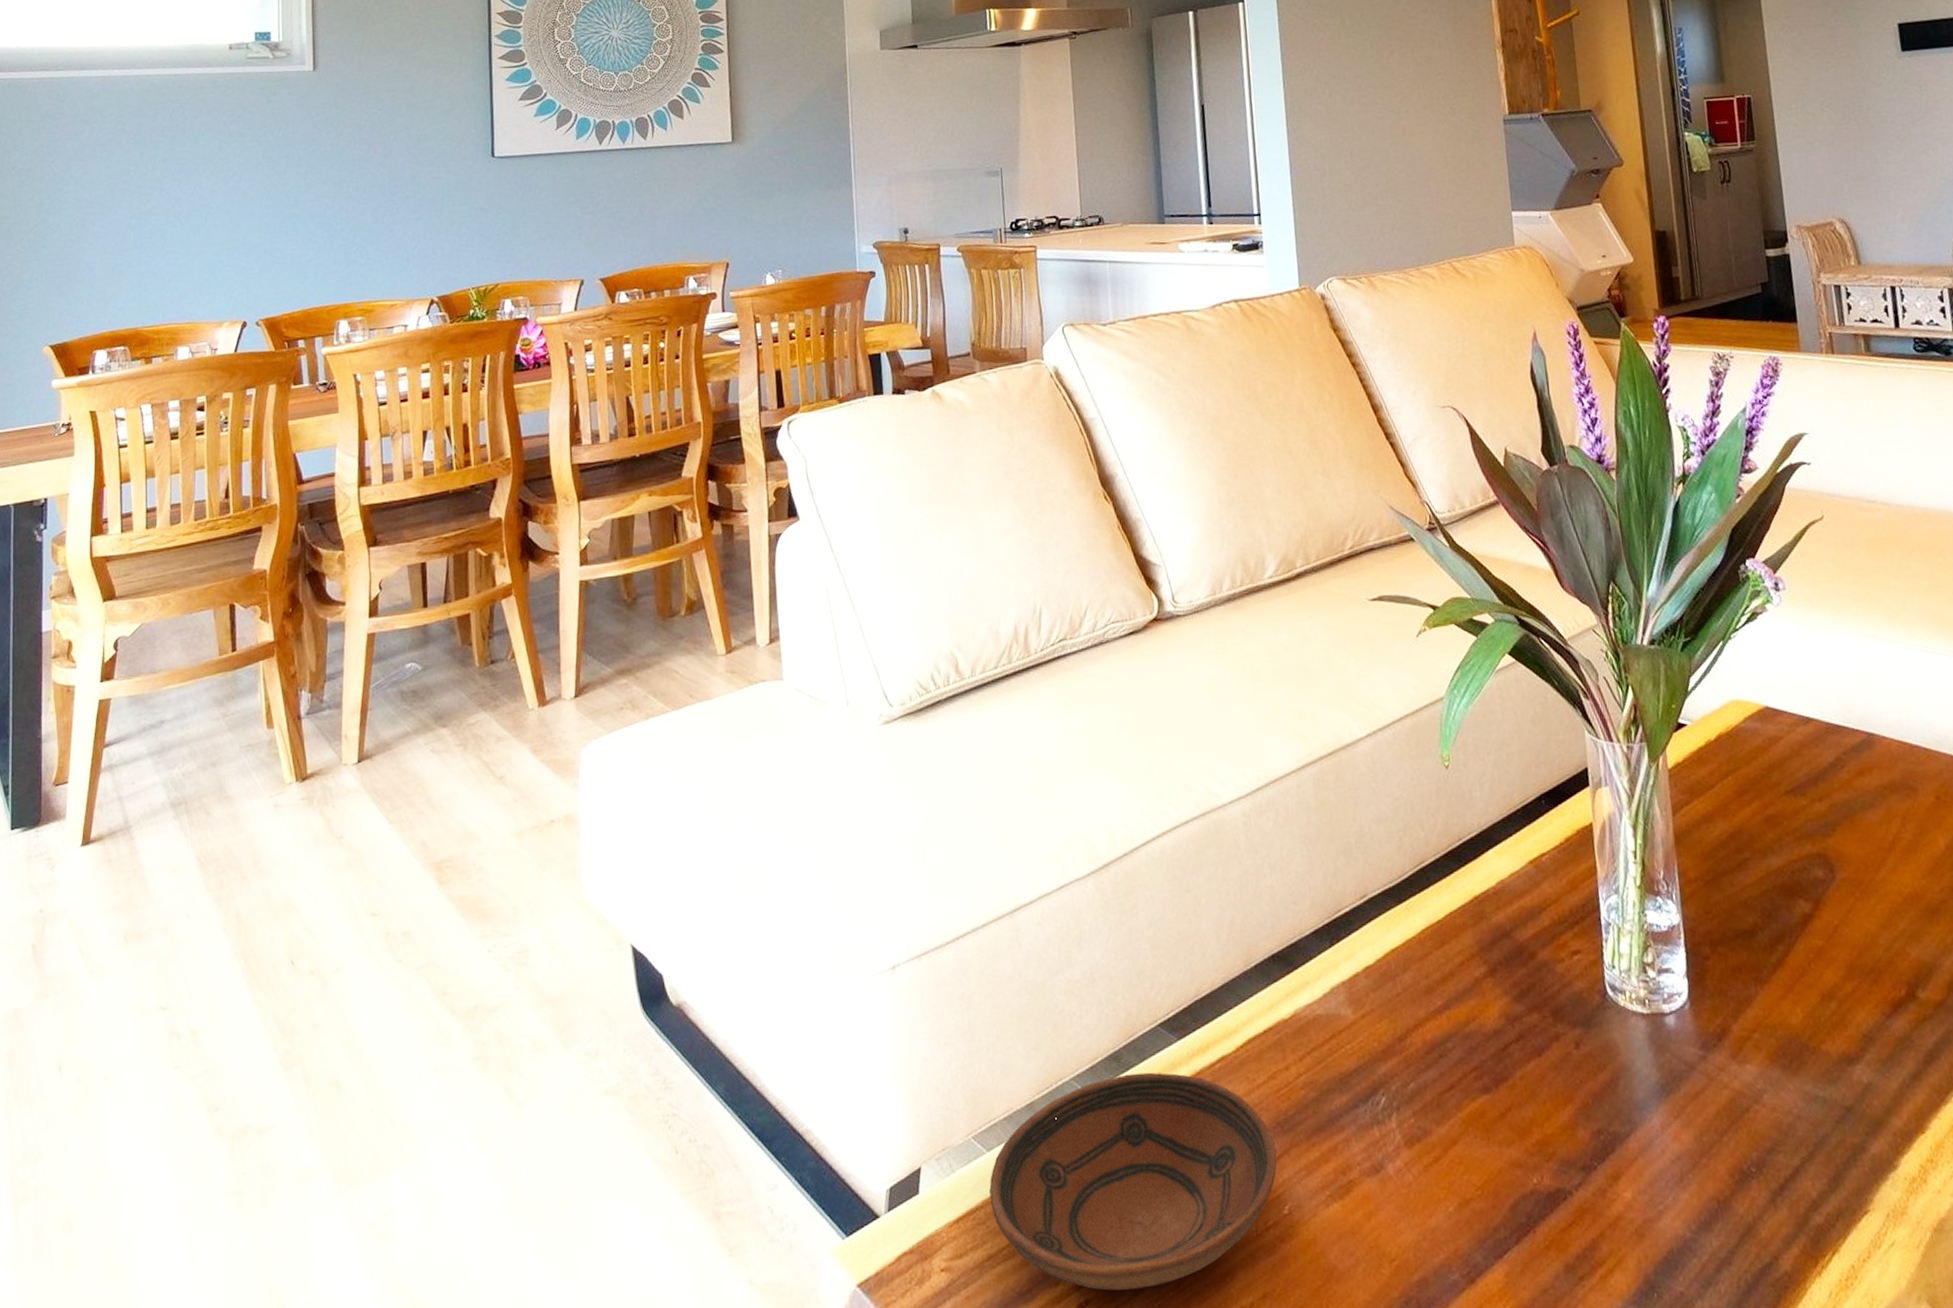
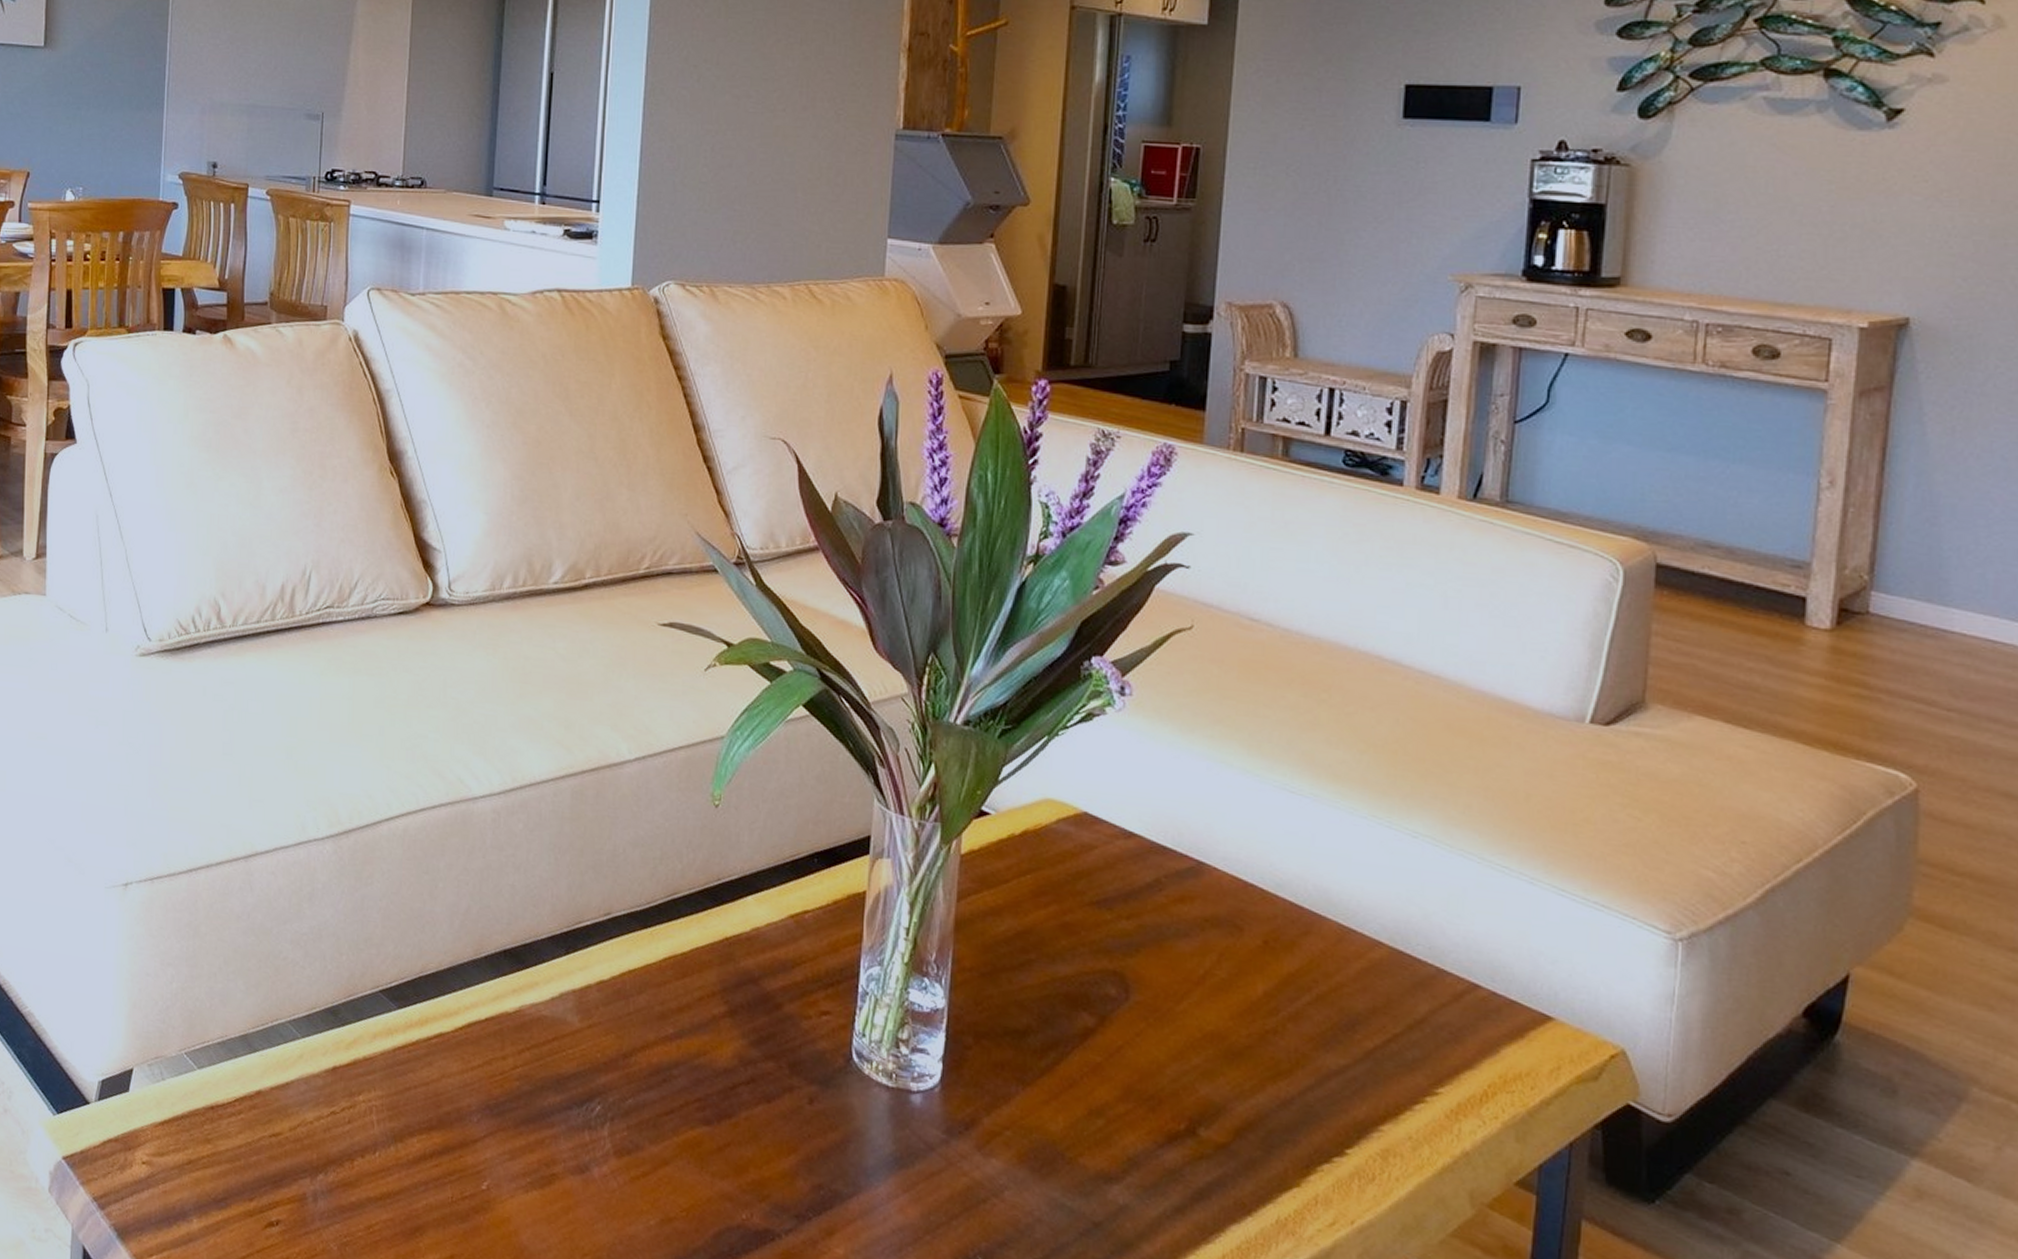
bowl: present [989,1072,1277,1291] -> none [196,1028,482,1224]

